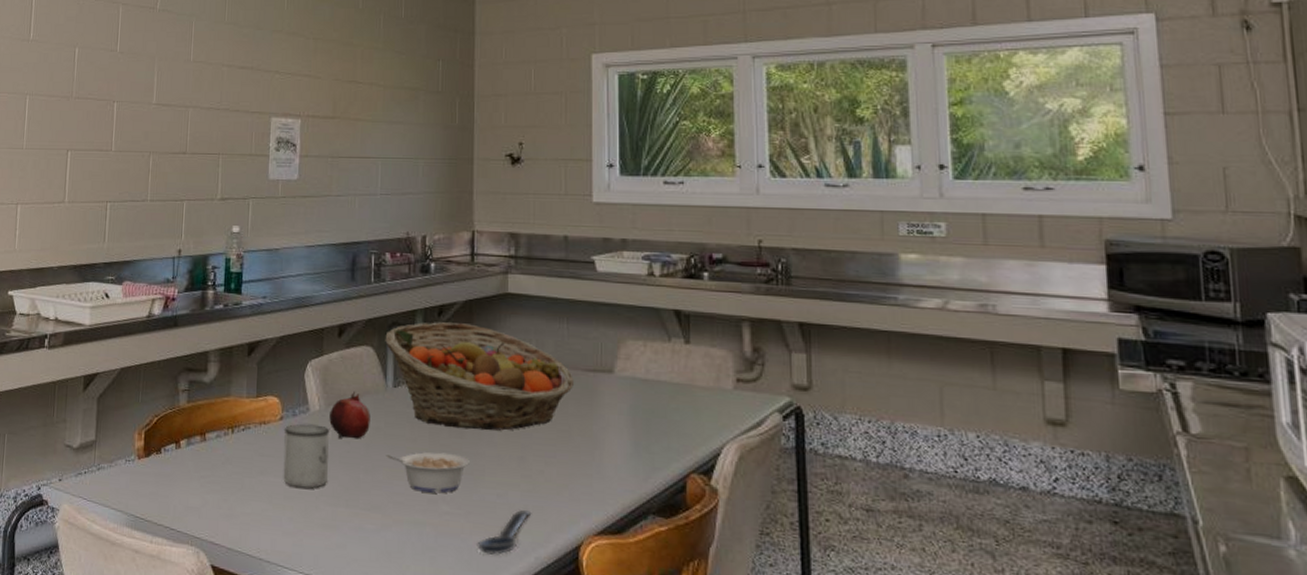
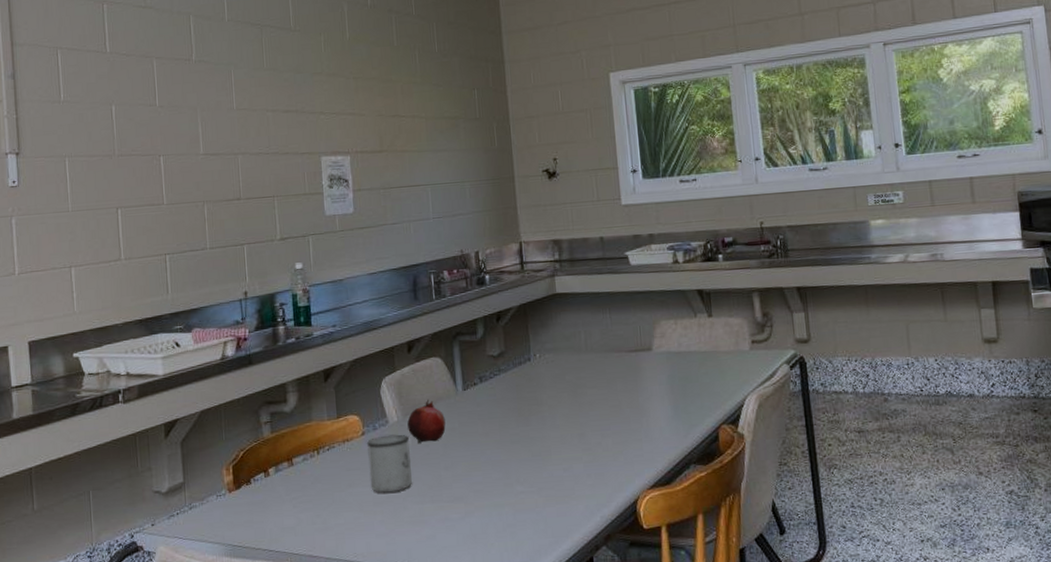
fruit basket: present [385,322,575,431] -> none [451,325,621,419]
legume: present [386,451,469,494] -> none [463,440,537,478]
spoon: present [477,509,532,555] -> none [550,477,595,521]

